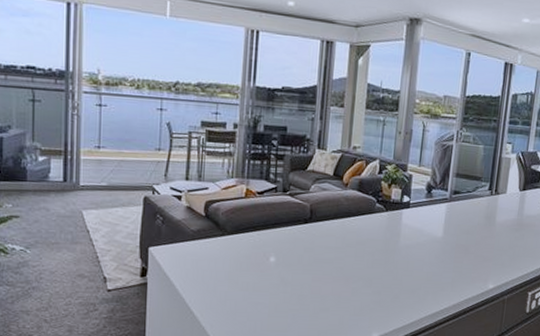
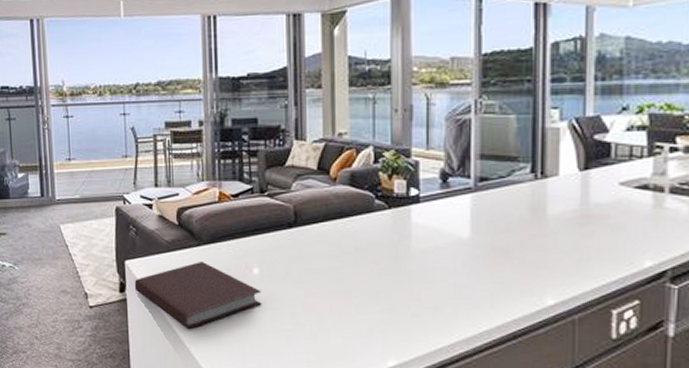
notebook: none [156,249,276,311] -> present [134,261,262,330]

